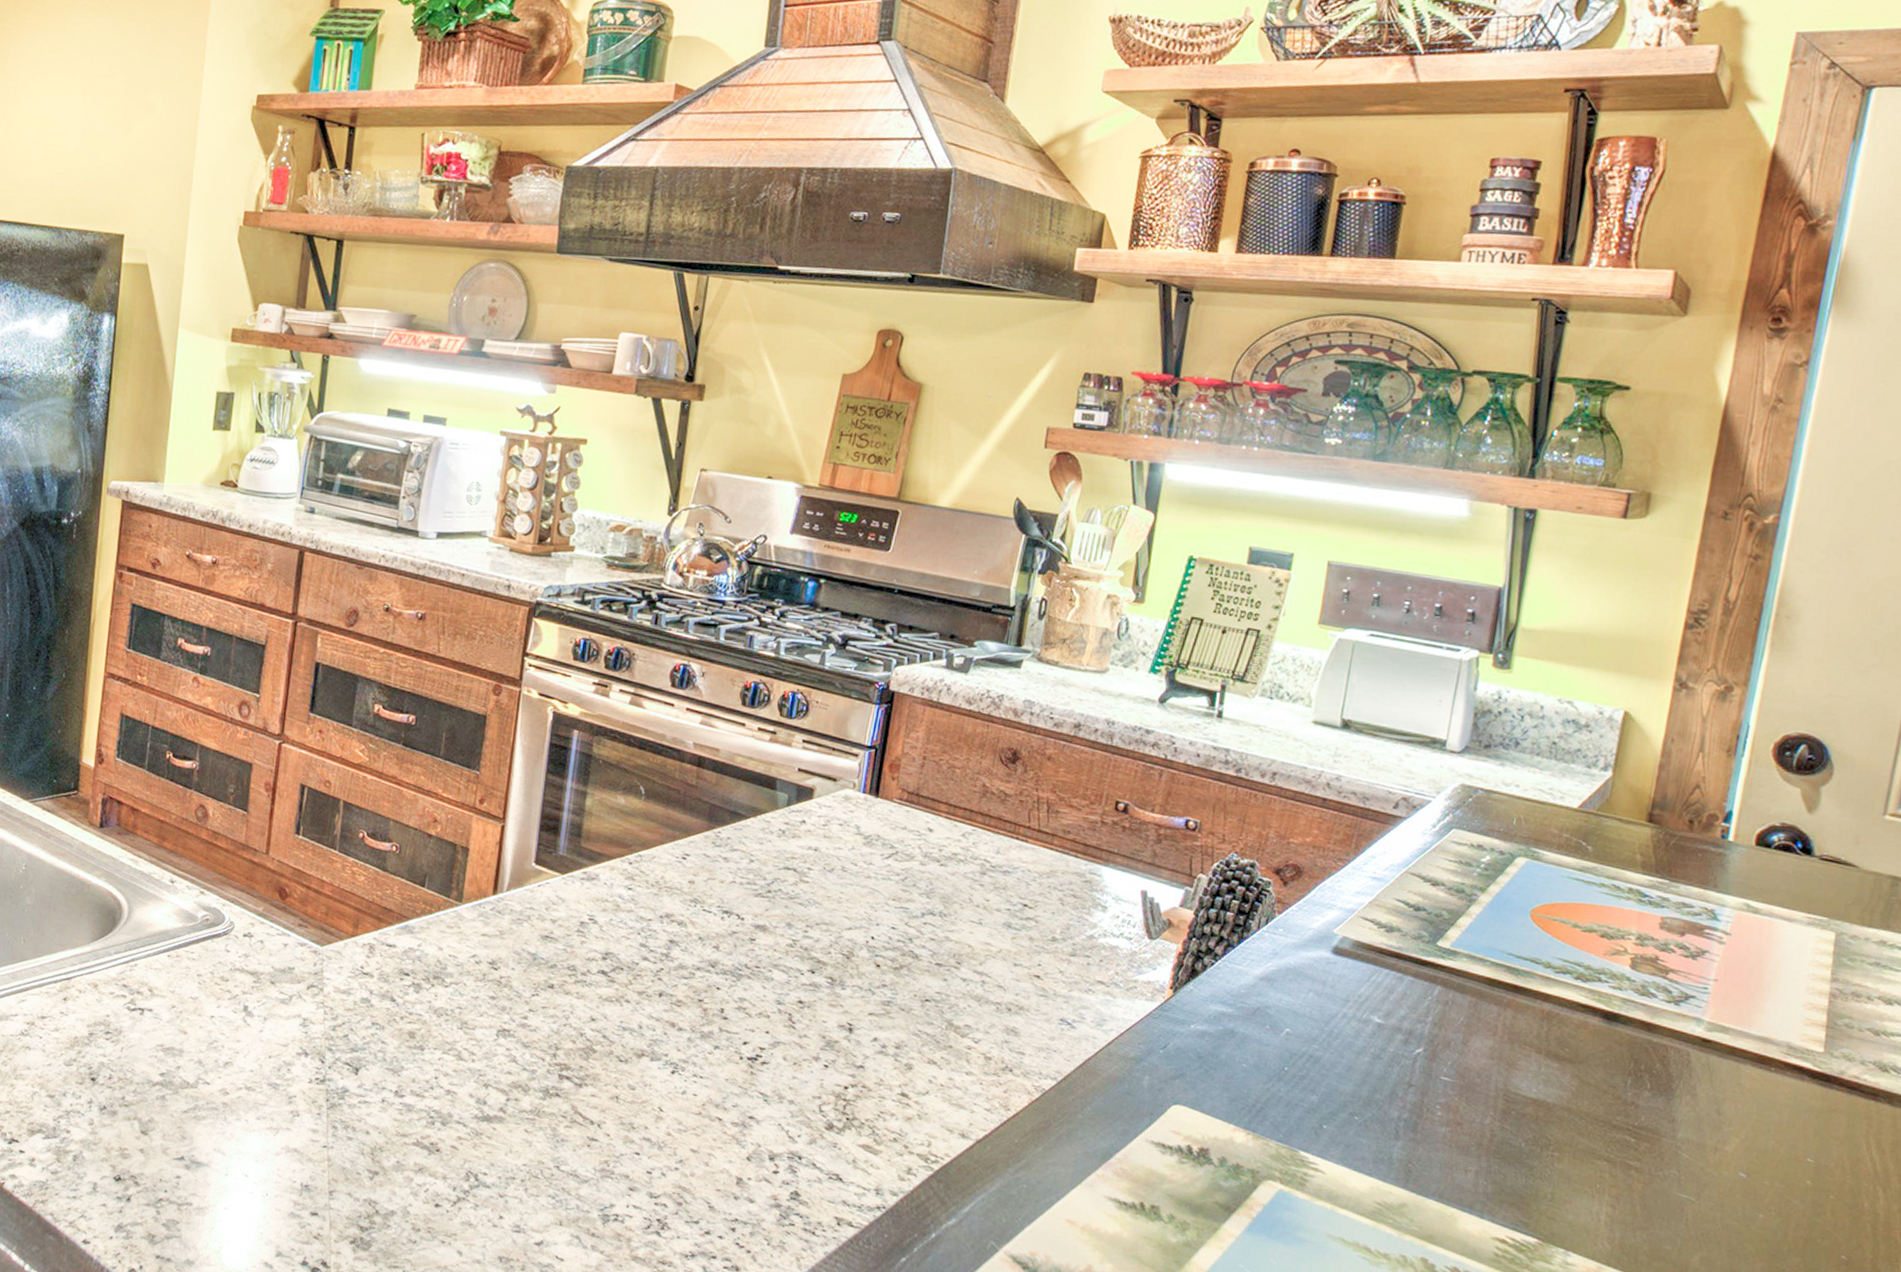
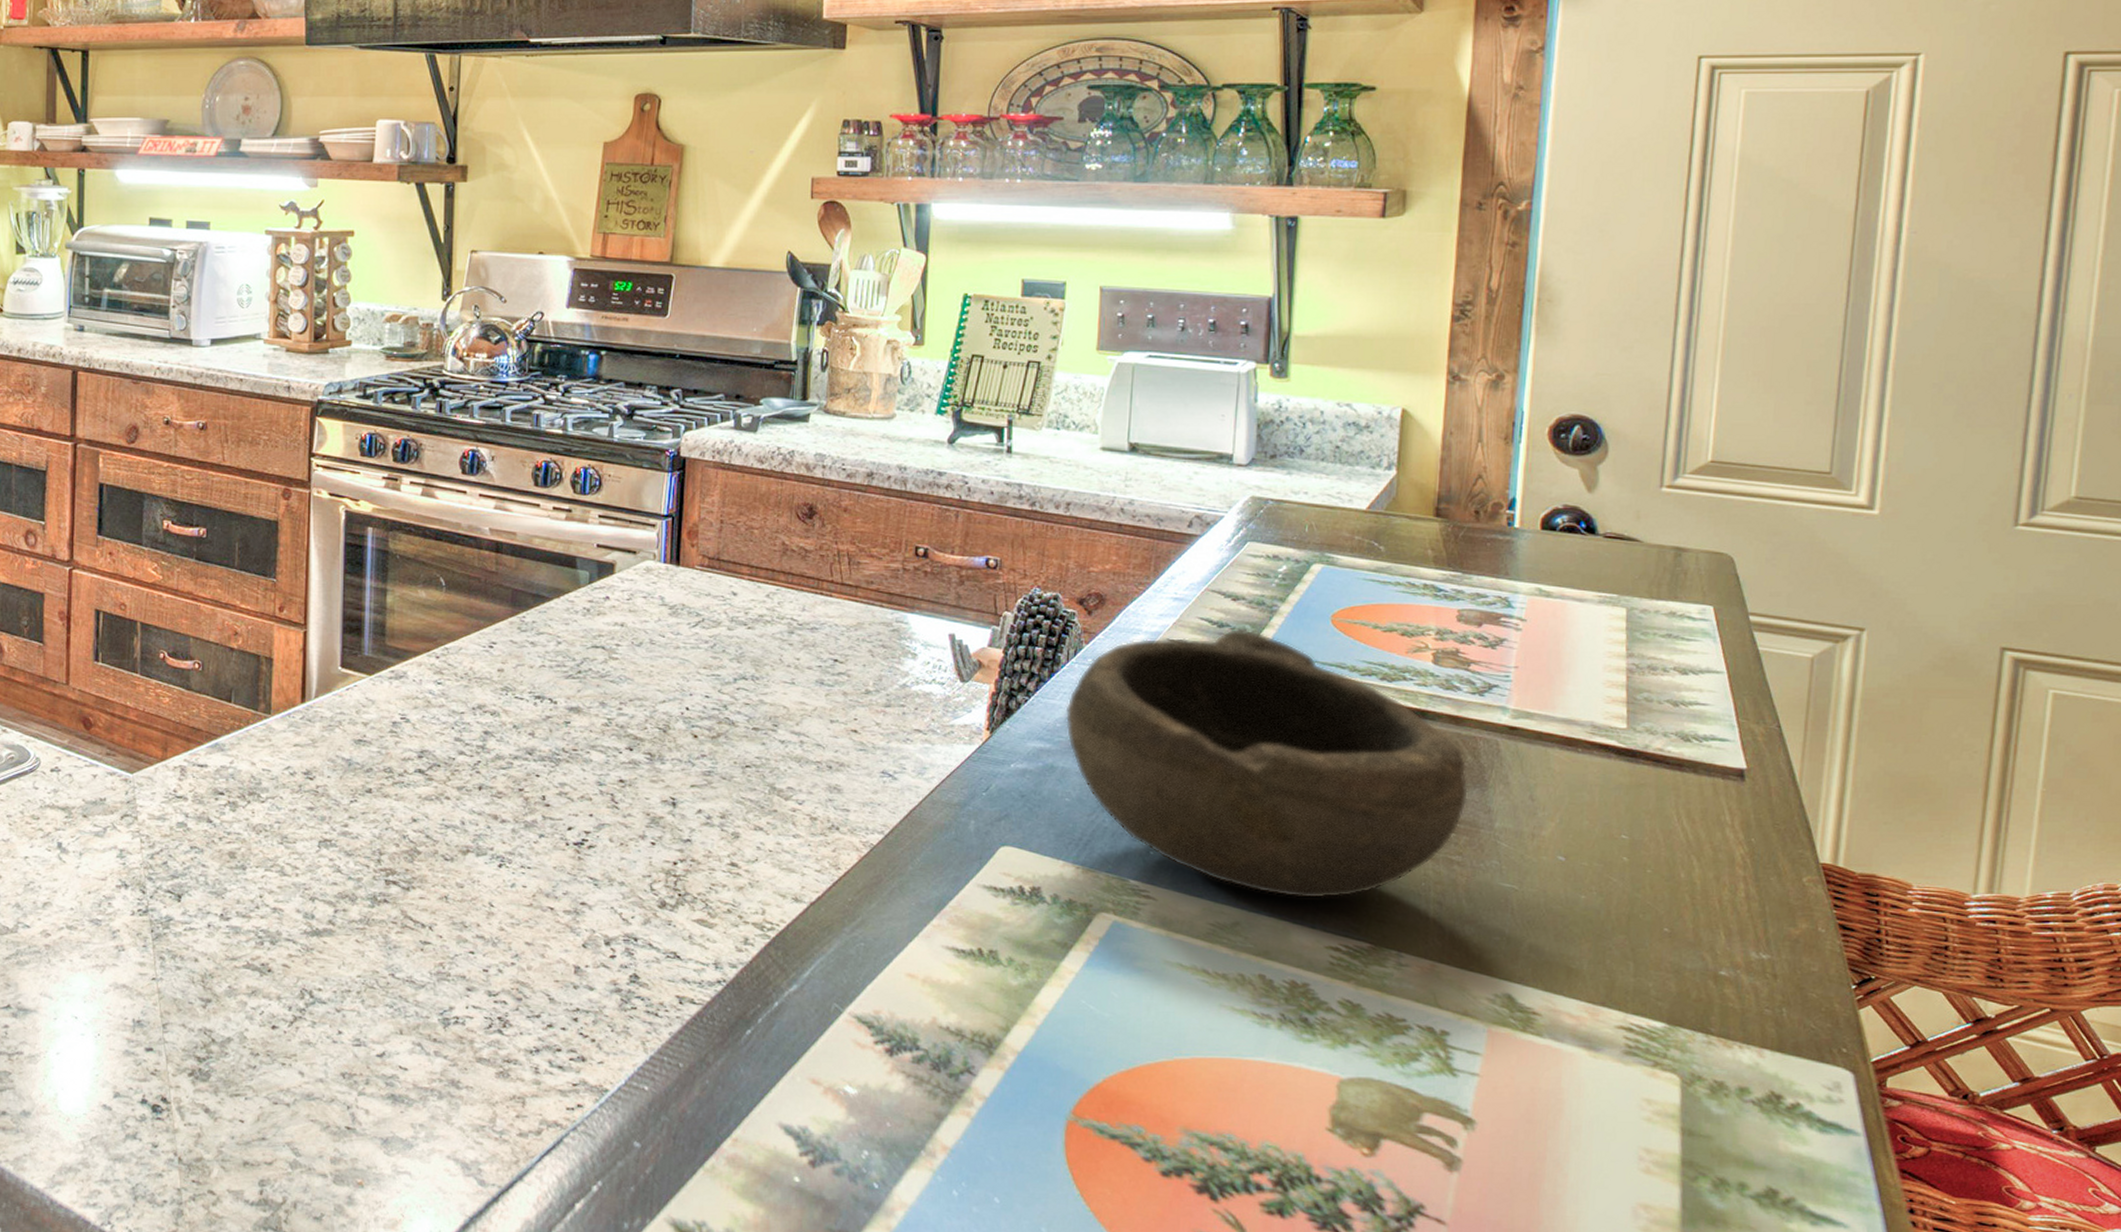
bowl: none [1249,913,1655,1191] -> present [1065,628,1468,899]

